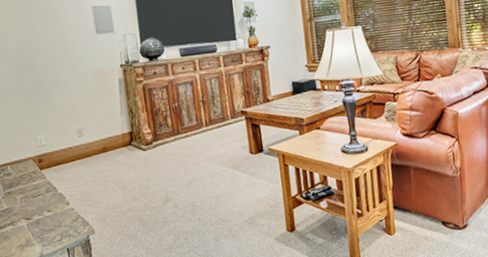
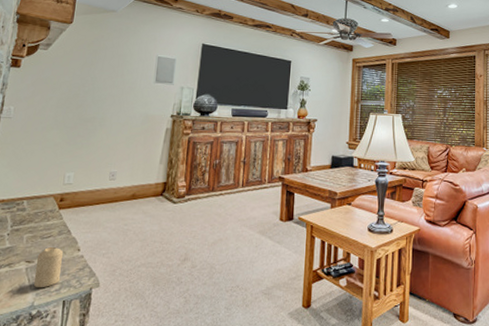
candle: none [33,203,59,241] -> present [33,246,63,288]

